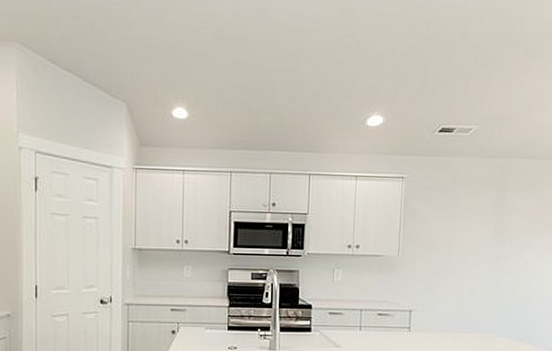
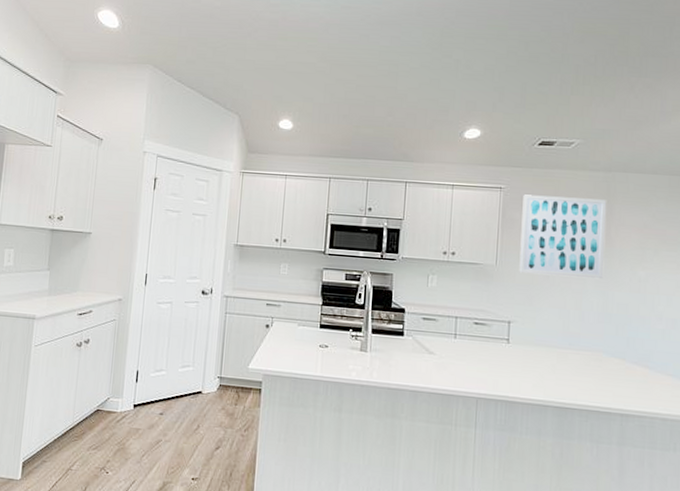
wall art: none [419,183,501,265] -> present [519,194,607,280]

